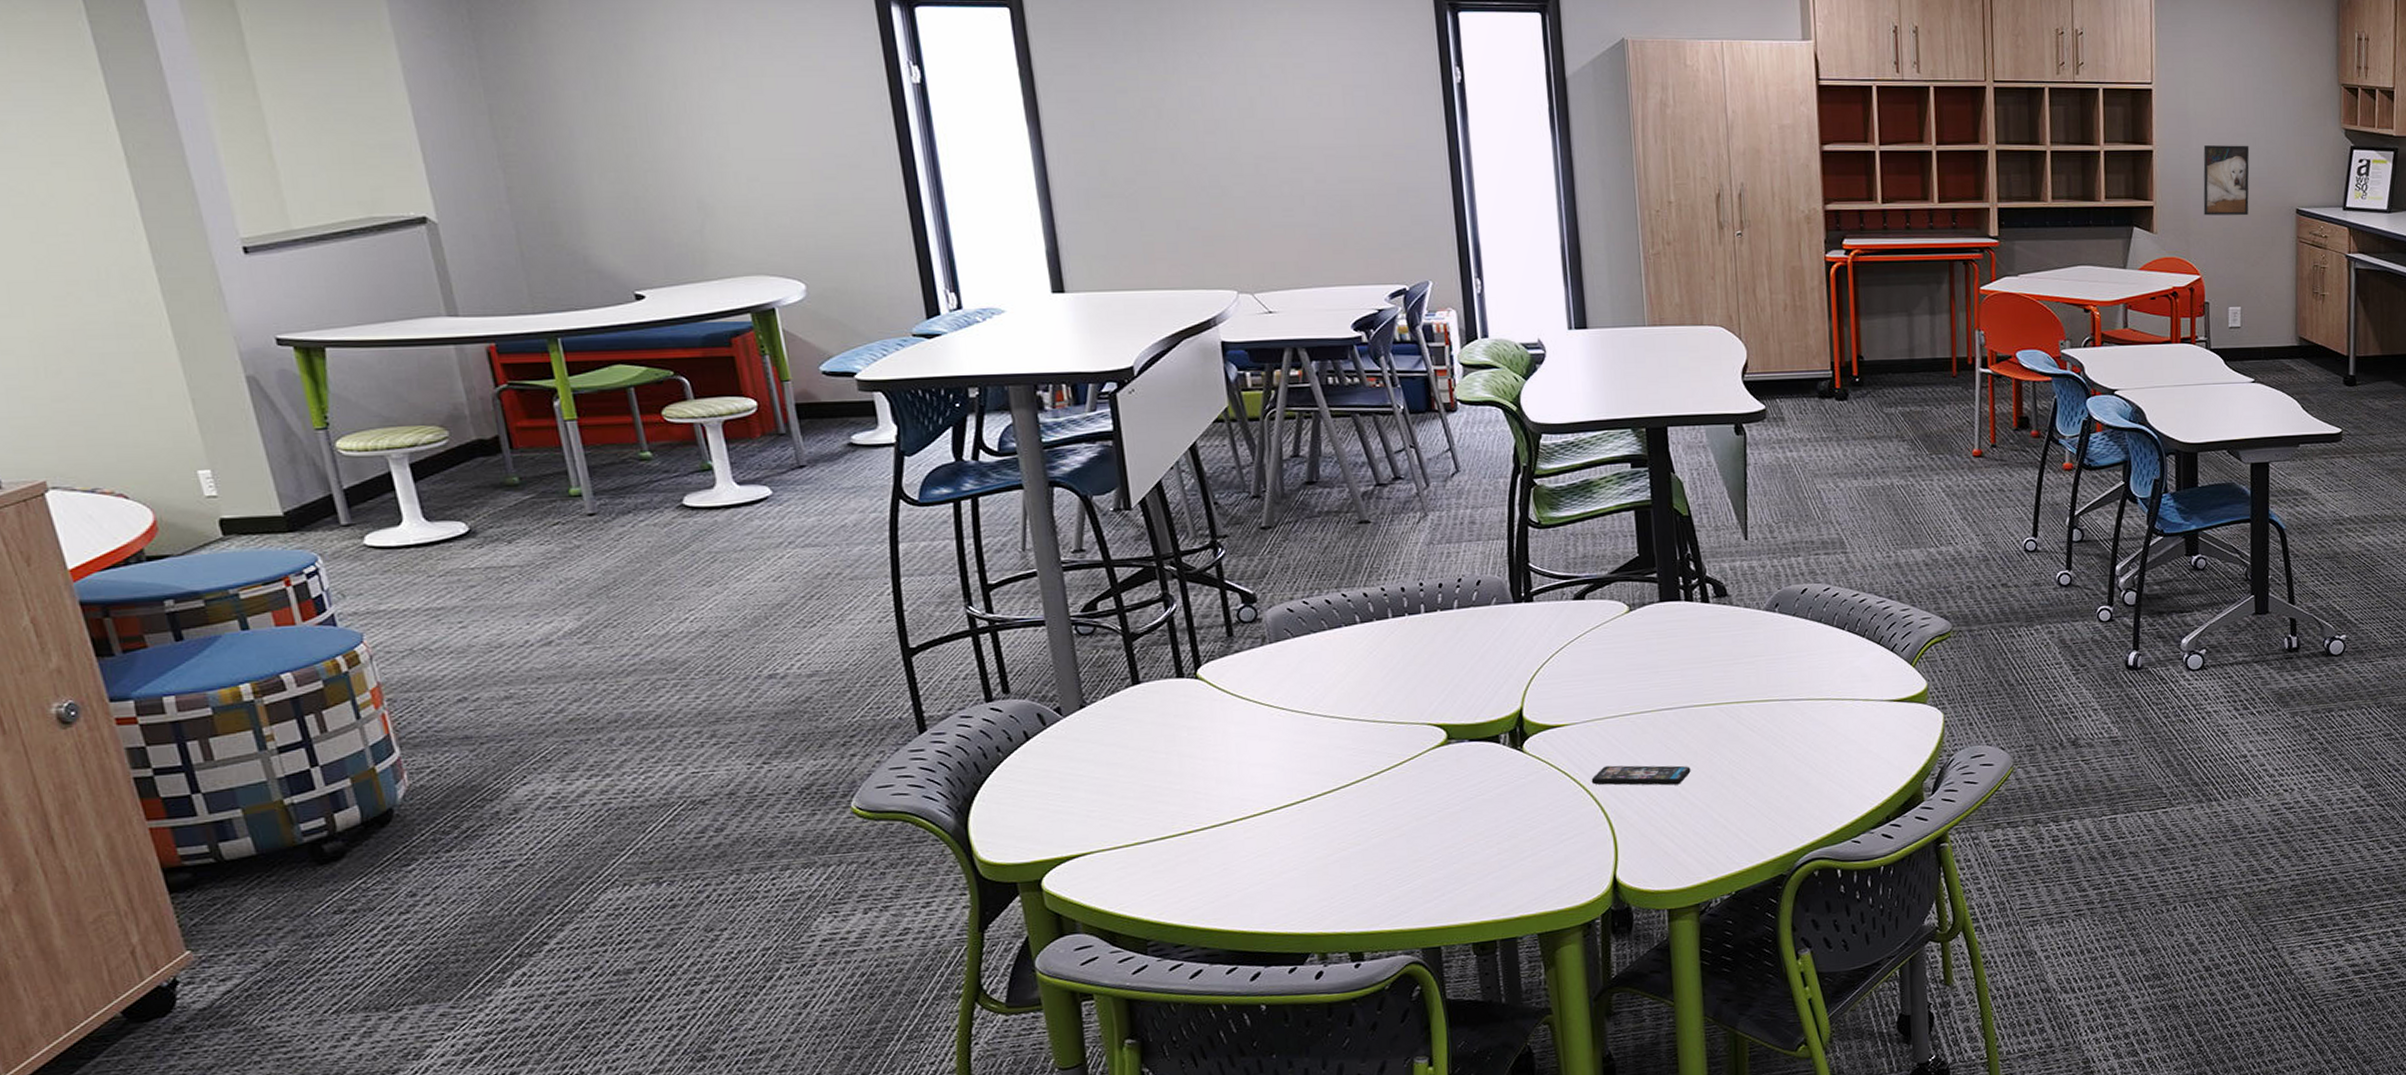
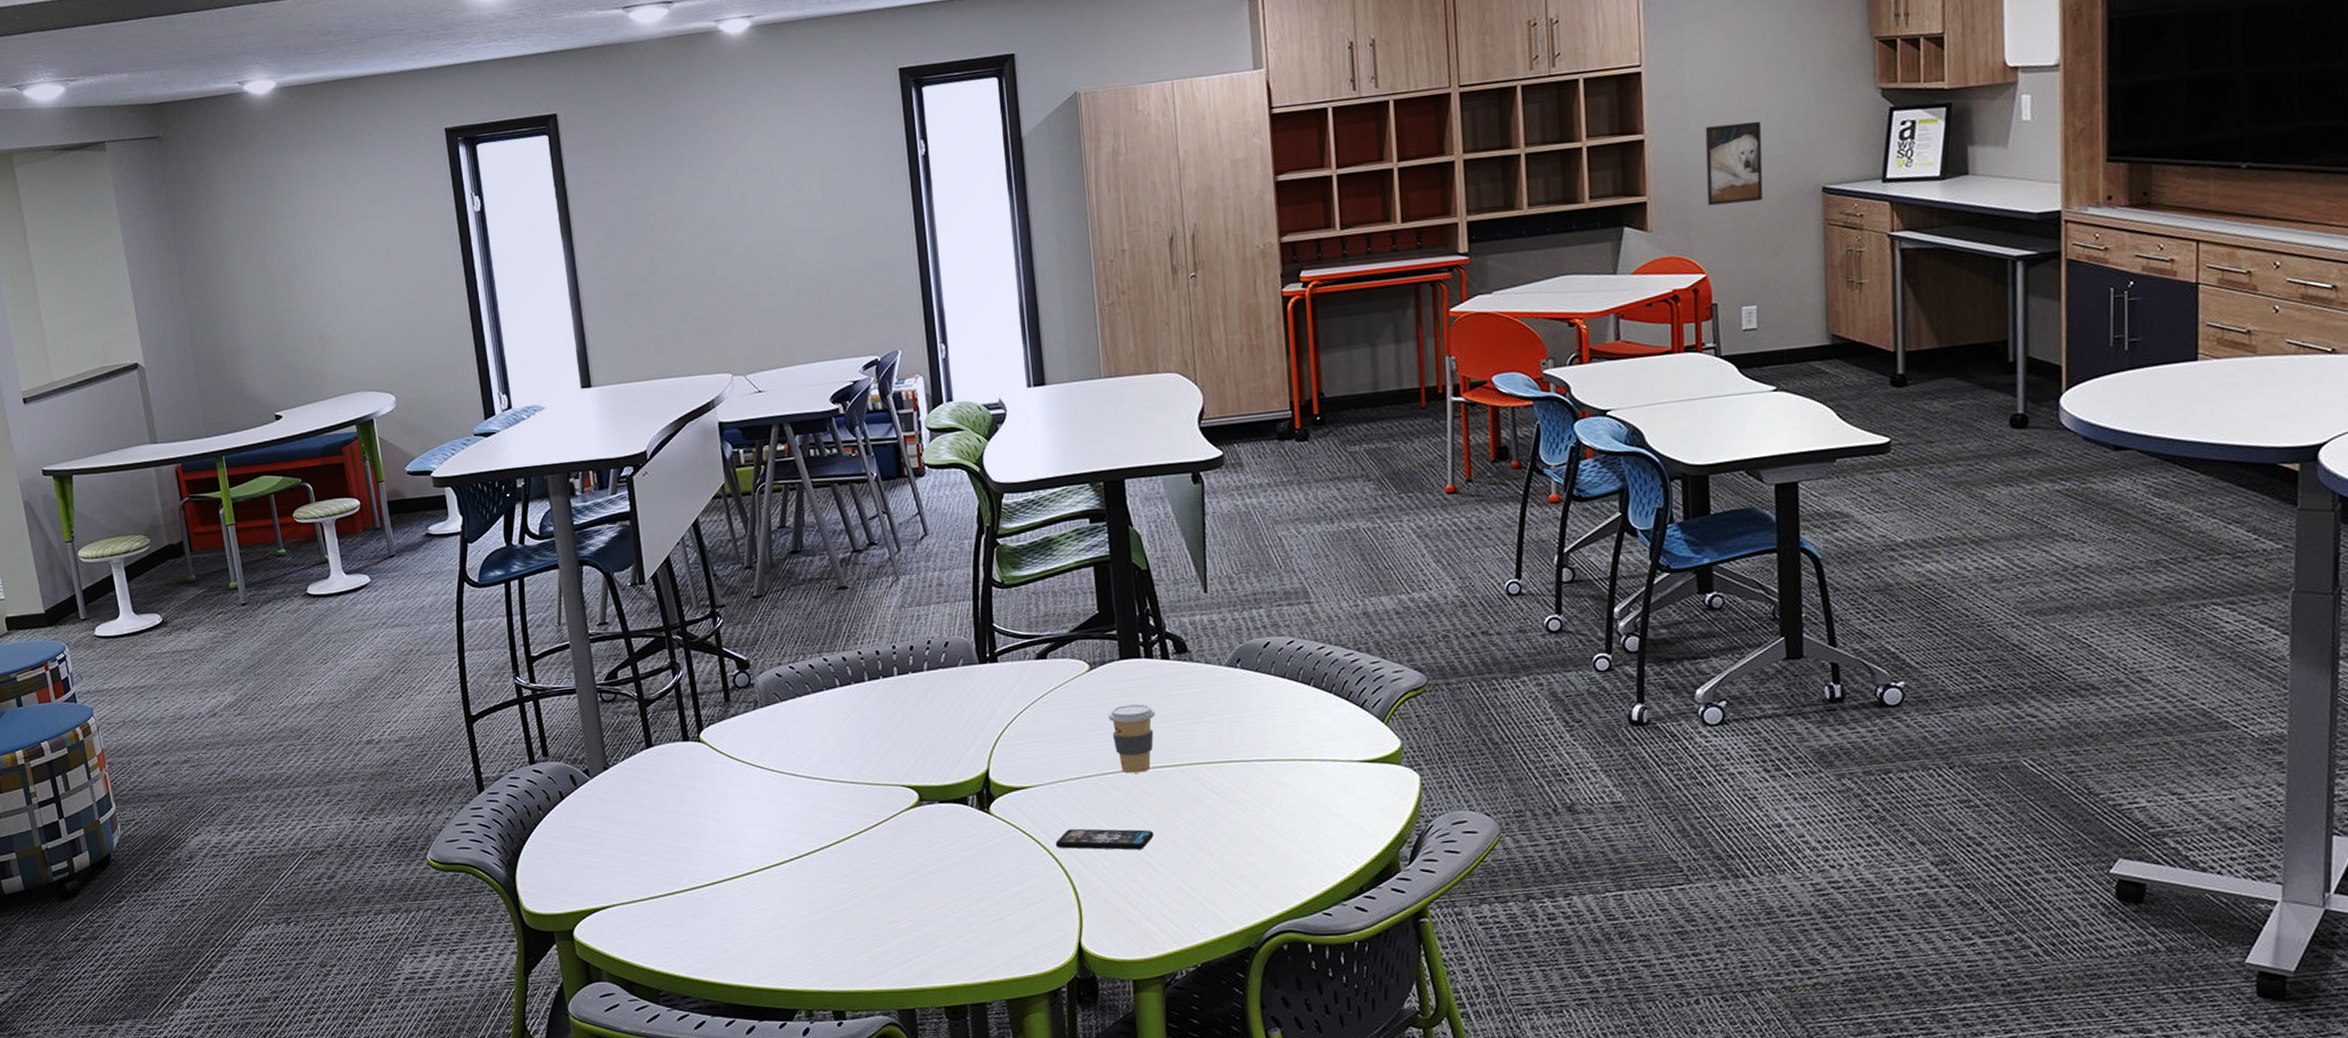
coffee cup: none [1647,645,1694,712] -> present [1108,704,1155,774]

